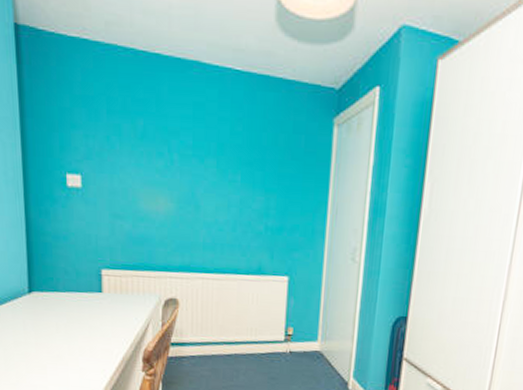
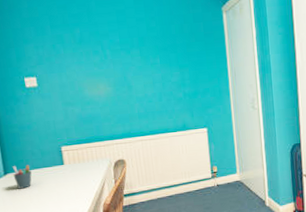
pen holder: none [39,284,62,314] -> present [13,165,32,189]

